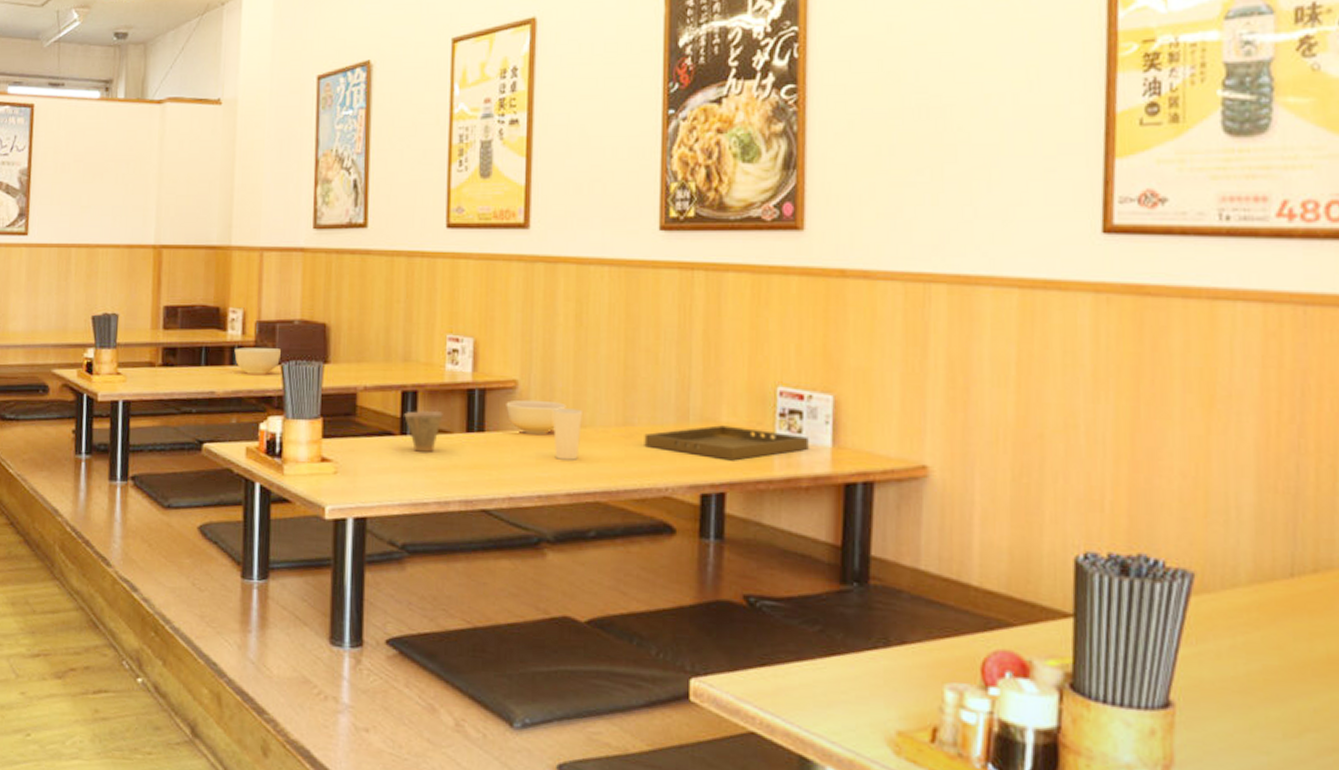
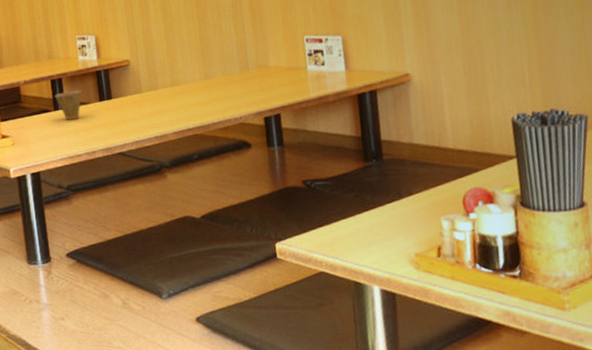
bowl: present [506,400,566,435] -> none [123,70,165,96]
cup: present [552,408,584,462] -> none [156,73,178,110]
tray: present [644,425,809,461] -> none [220,66,331,92]

